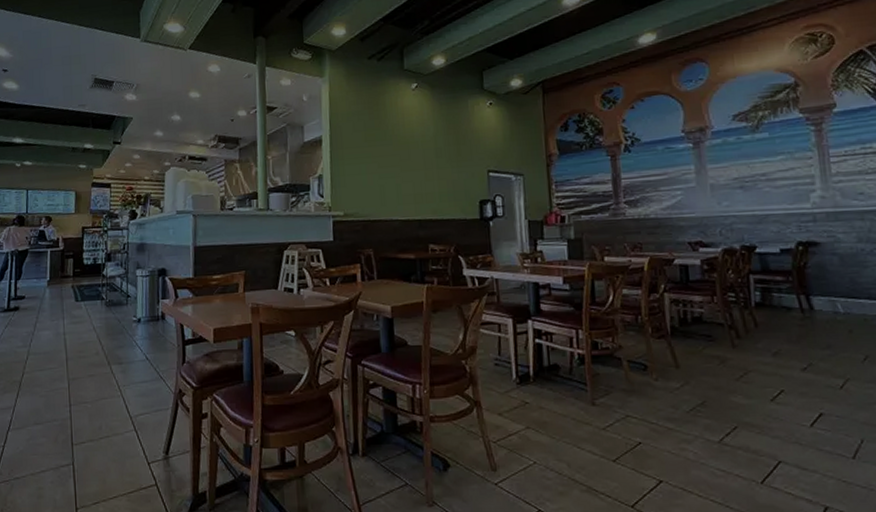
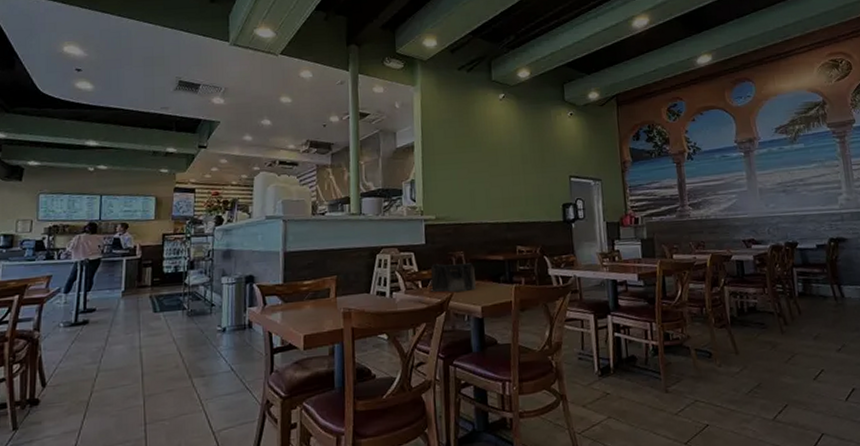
saddlebag: none [338,260,387,291] -> present [430,263,477,293]

